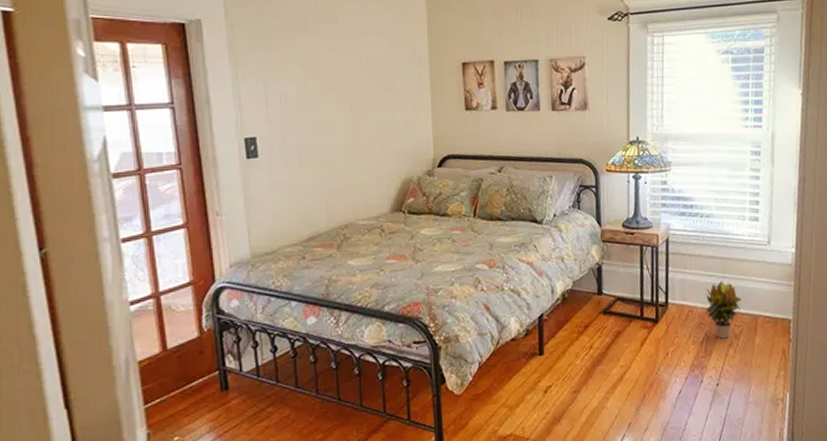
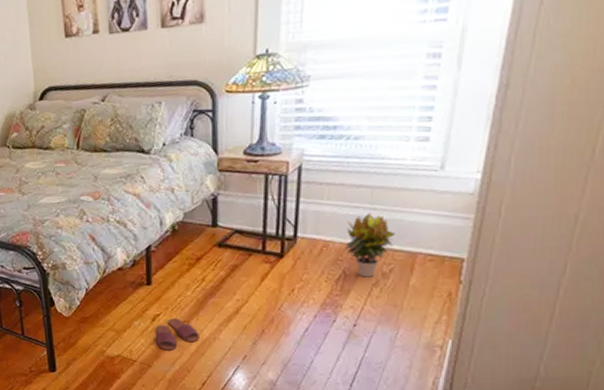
slippers: none [547,388,589,425] -> present [155,318,199,351]

